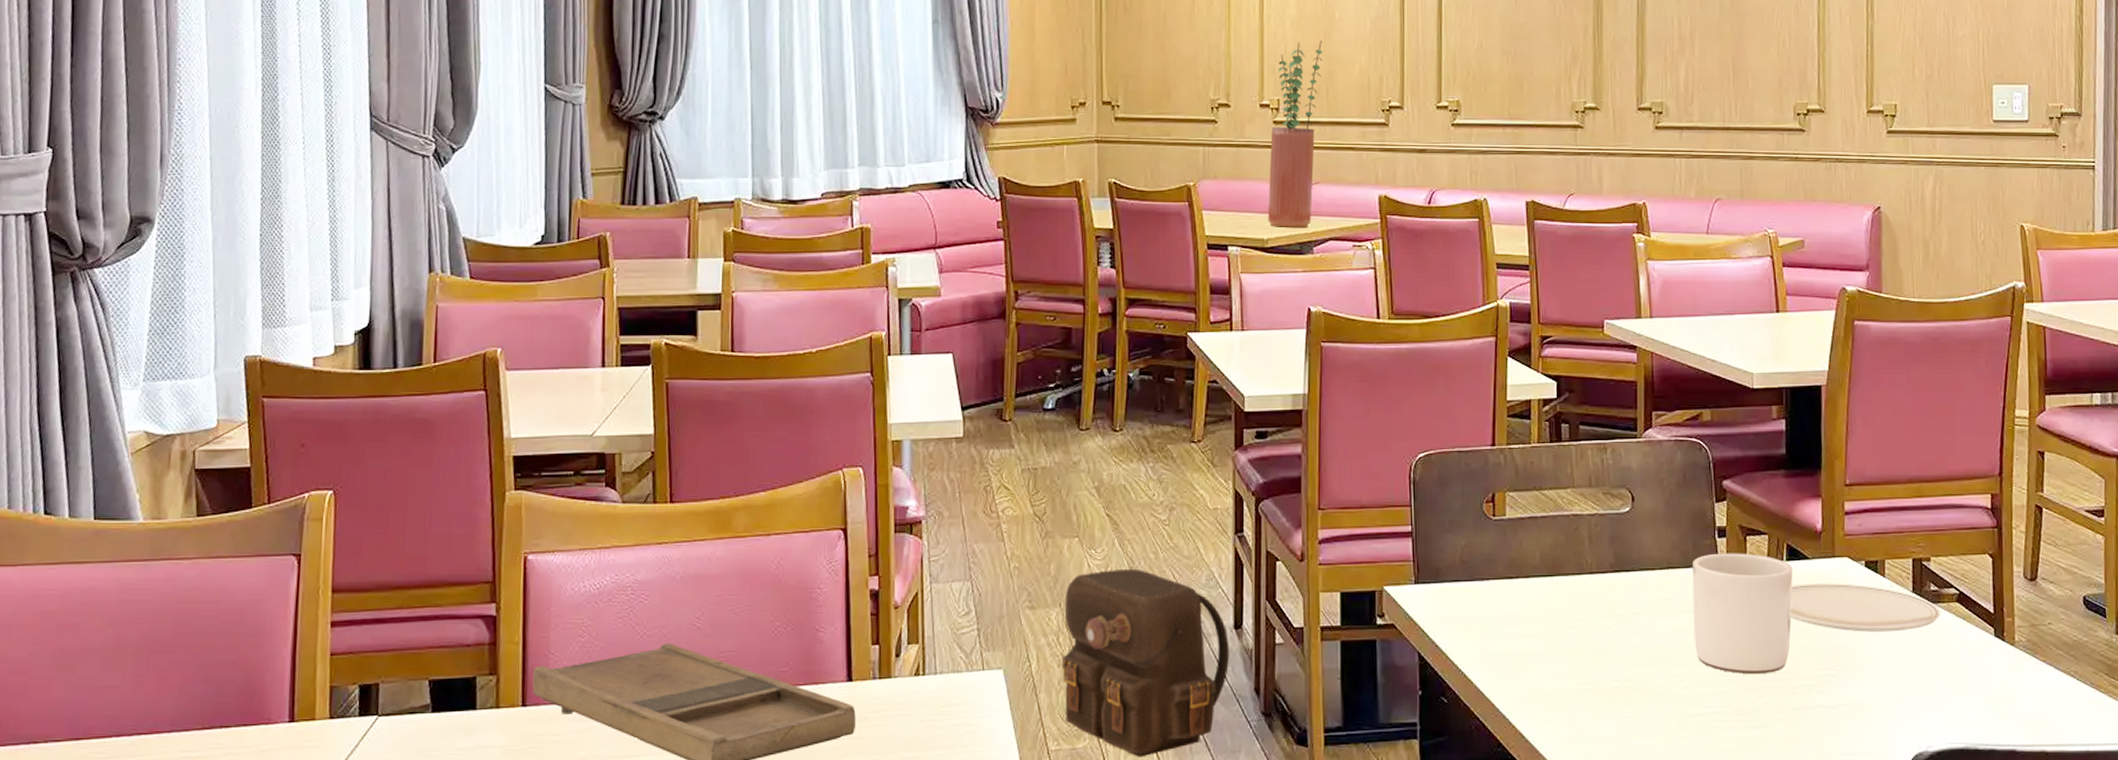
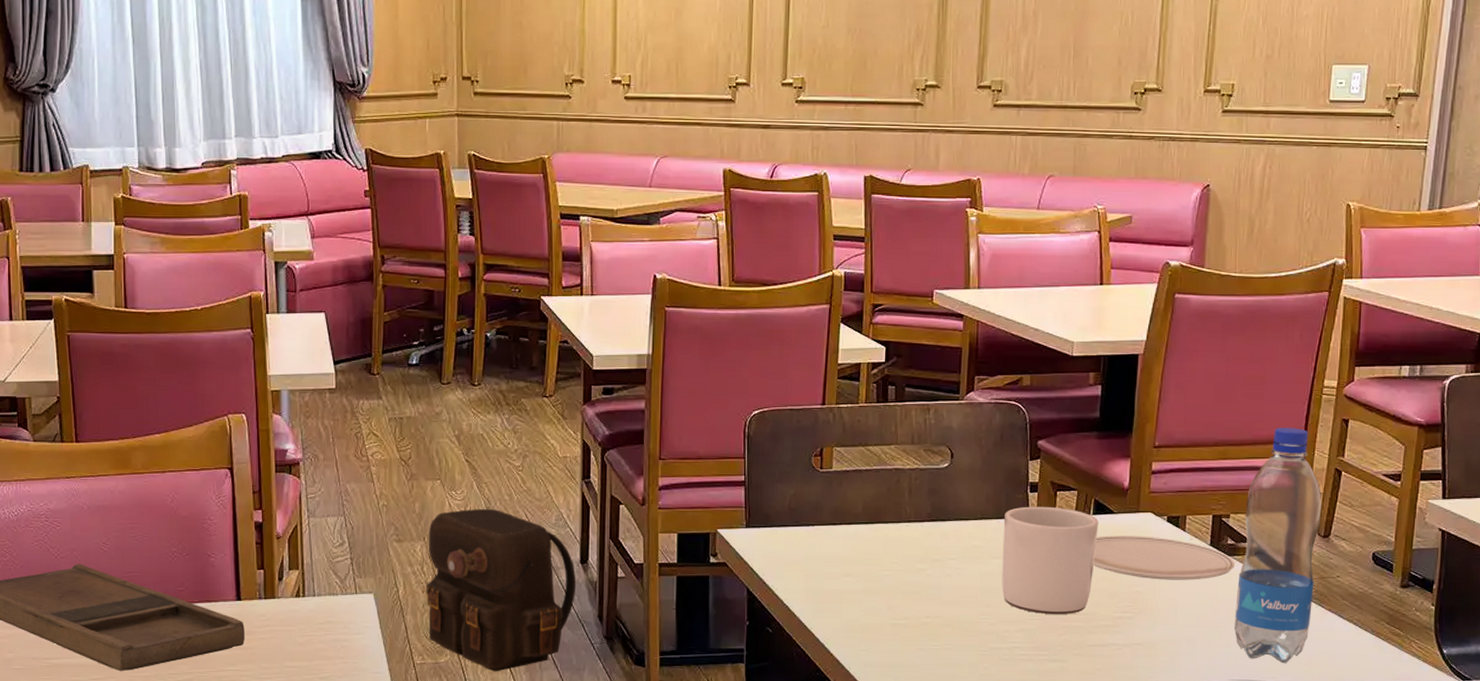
vase: present [1268,41,1323,227] -> none [618,18,674,199]
bottle: none [1945,462,2026,723] -> present [1234,428,1322,663]

